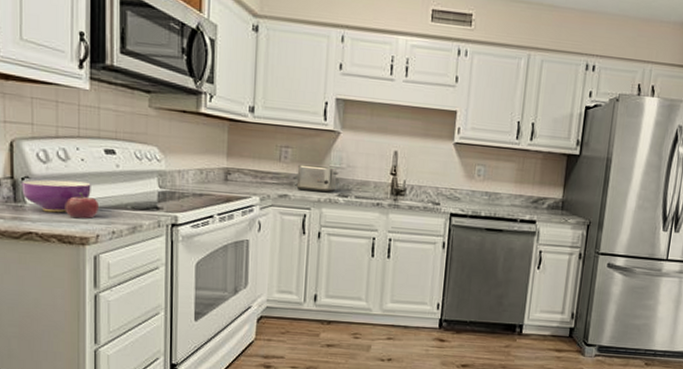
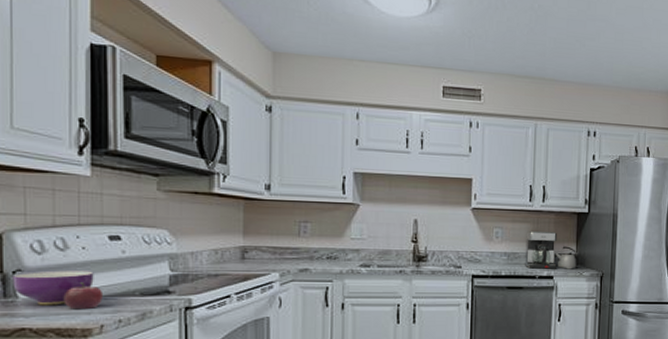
toaster: present [296,164,339,193] -> none [317,238,360,264]
coffee maker: none [506,170,544,215] -> present [525,230,558,270]
kettle: none [539,189,566,215] -> present [555,246,579,269]

